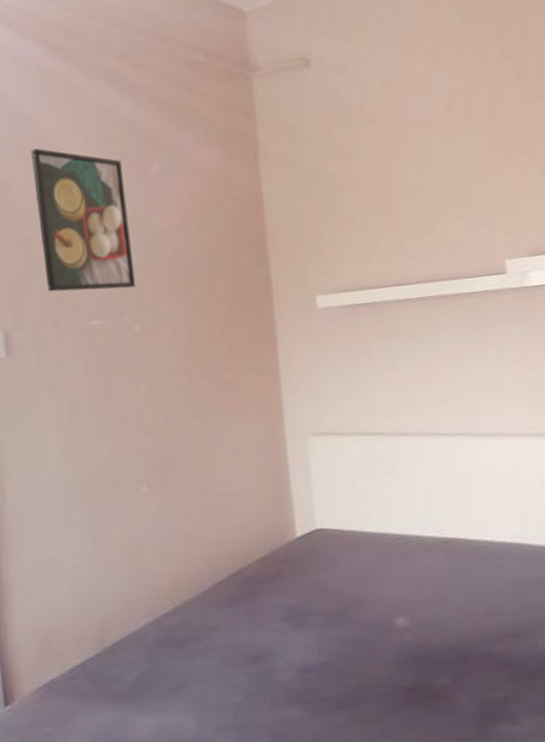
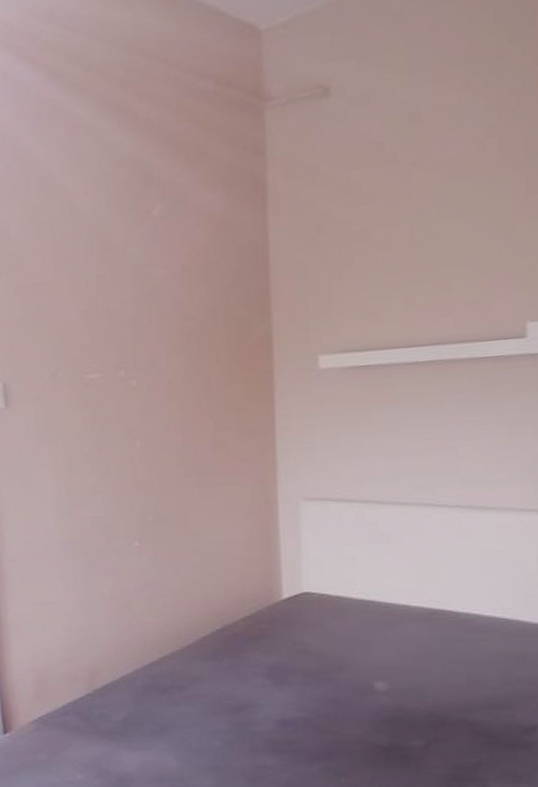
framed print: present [31,148,136,292] -> none [29,188,134,343]

